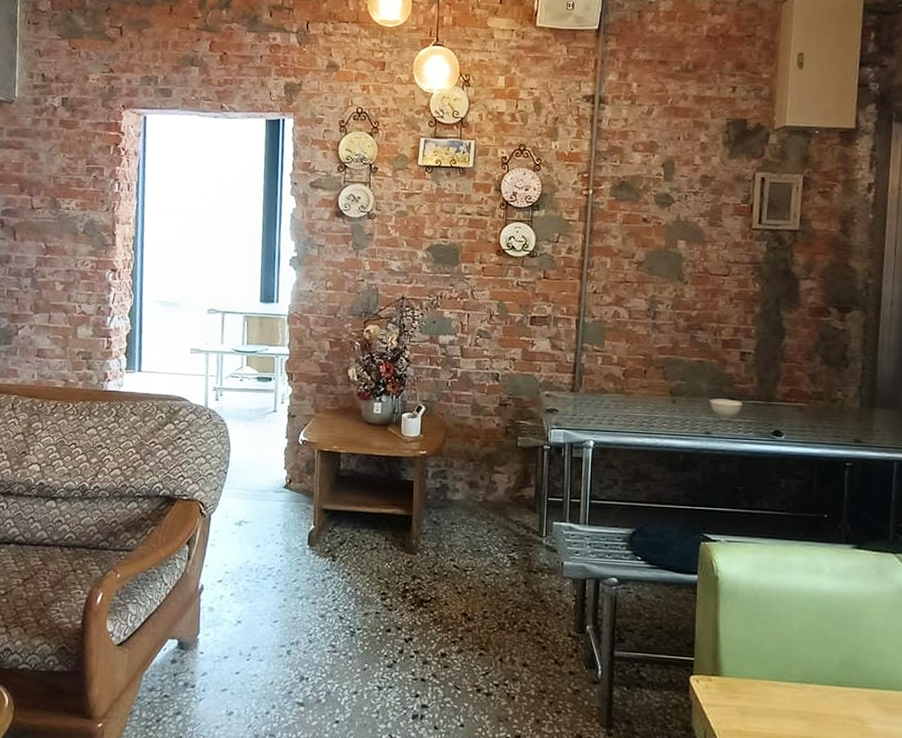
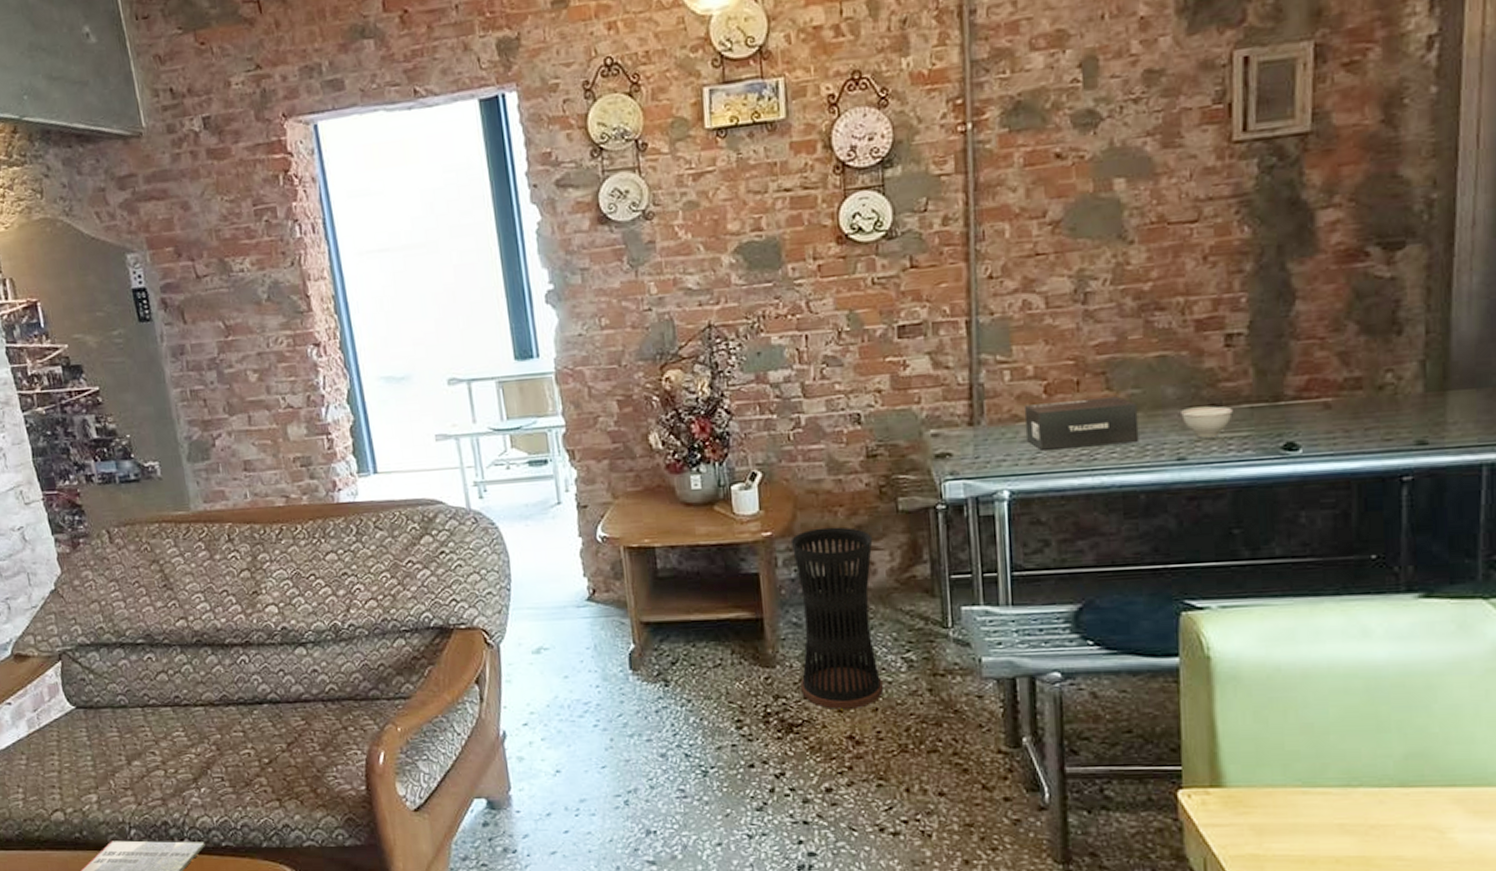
umbrella stand: none [433,452,497,592] -> present [790,526,883,709]
box: none [608,383,682,418] -> present [1023,396,1139,451]

